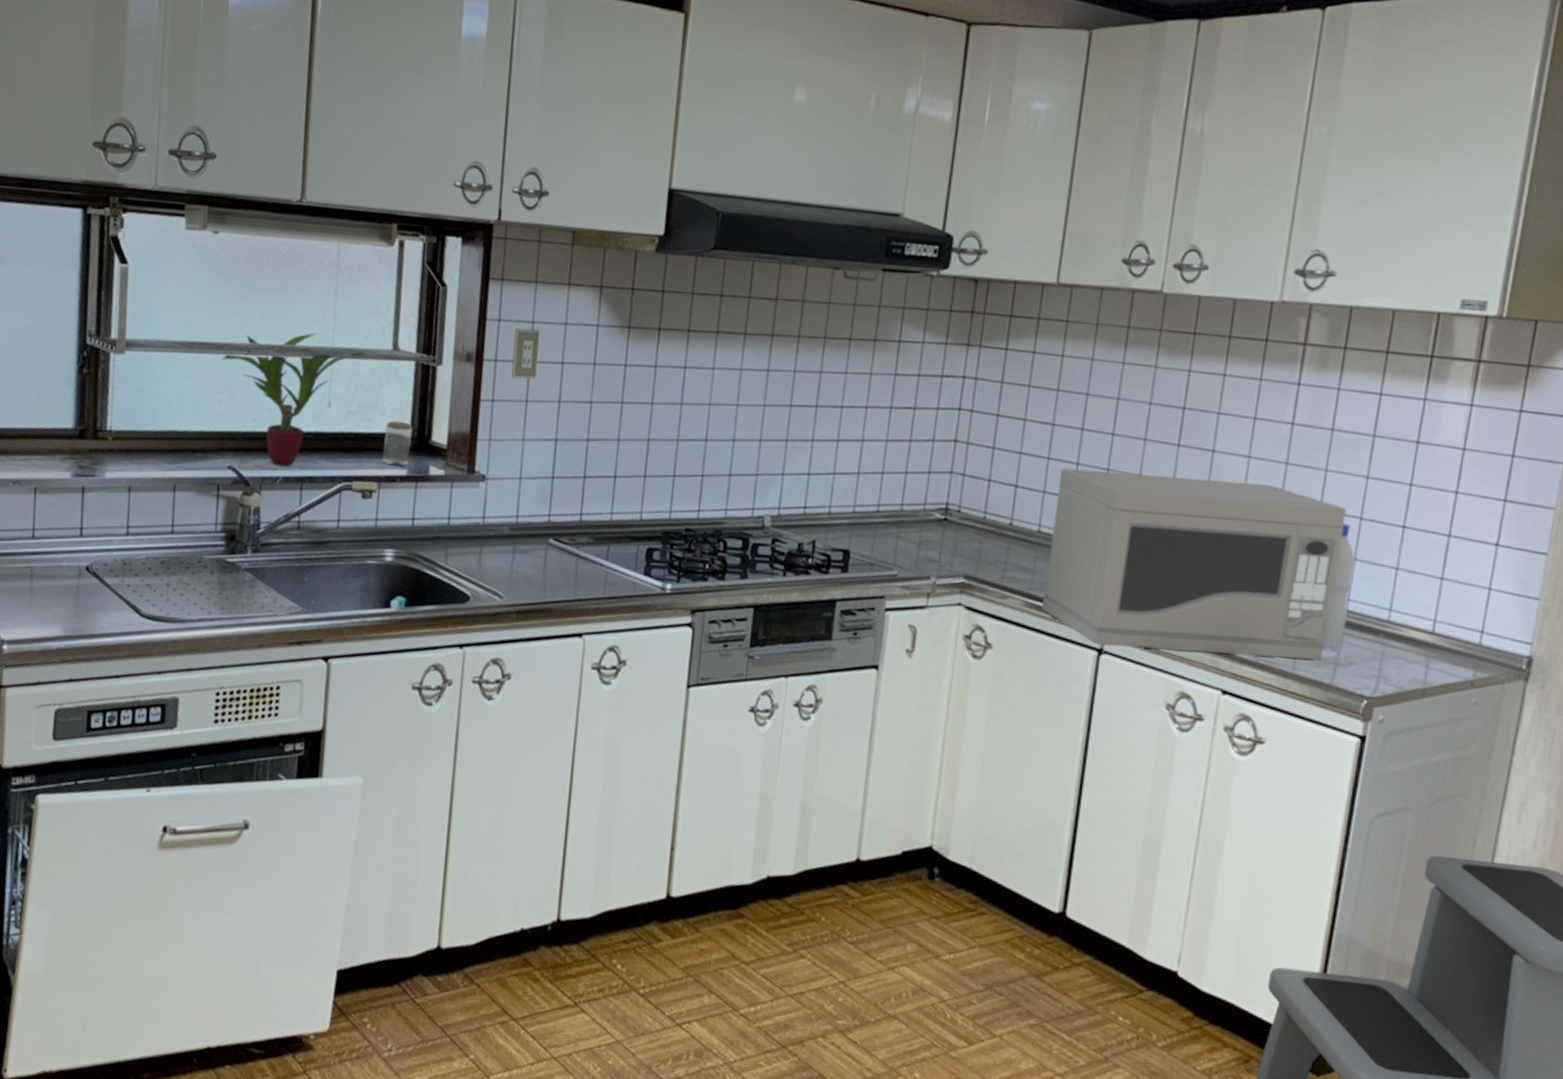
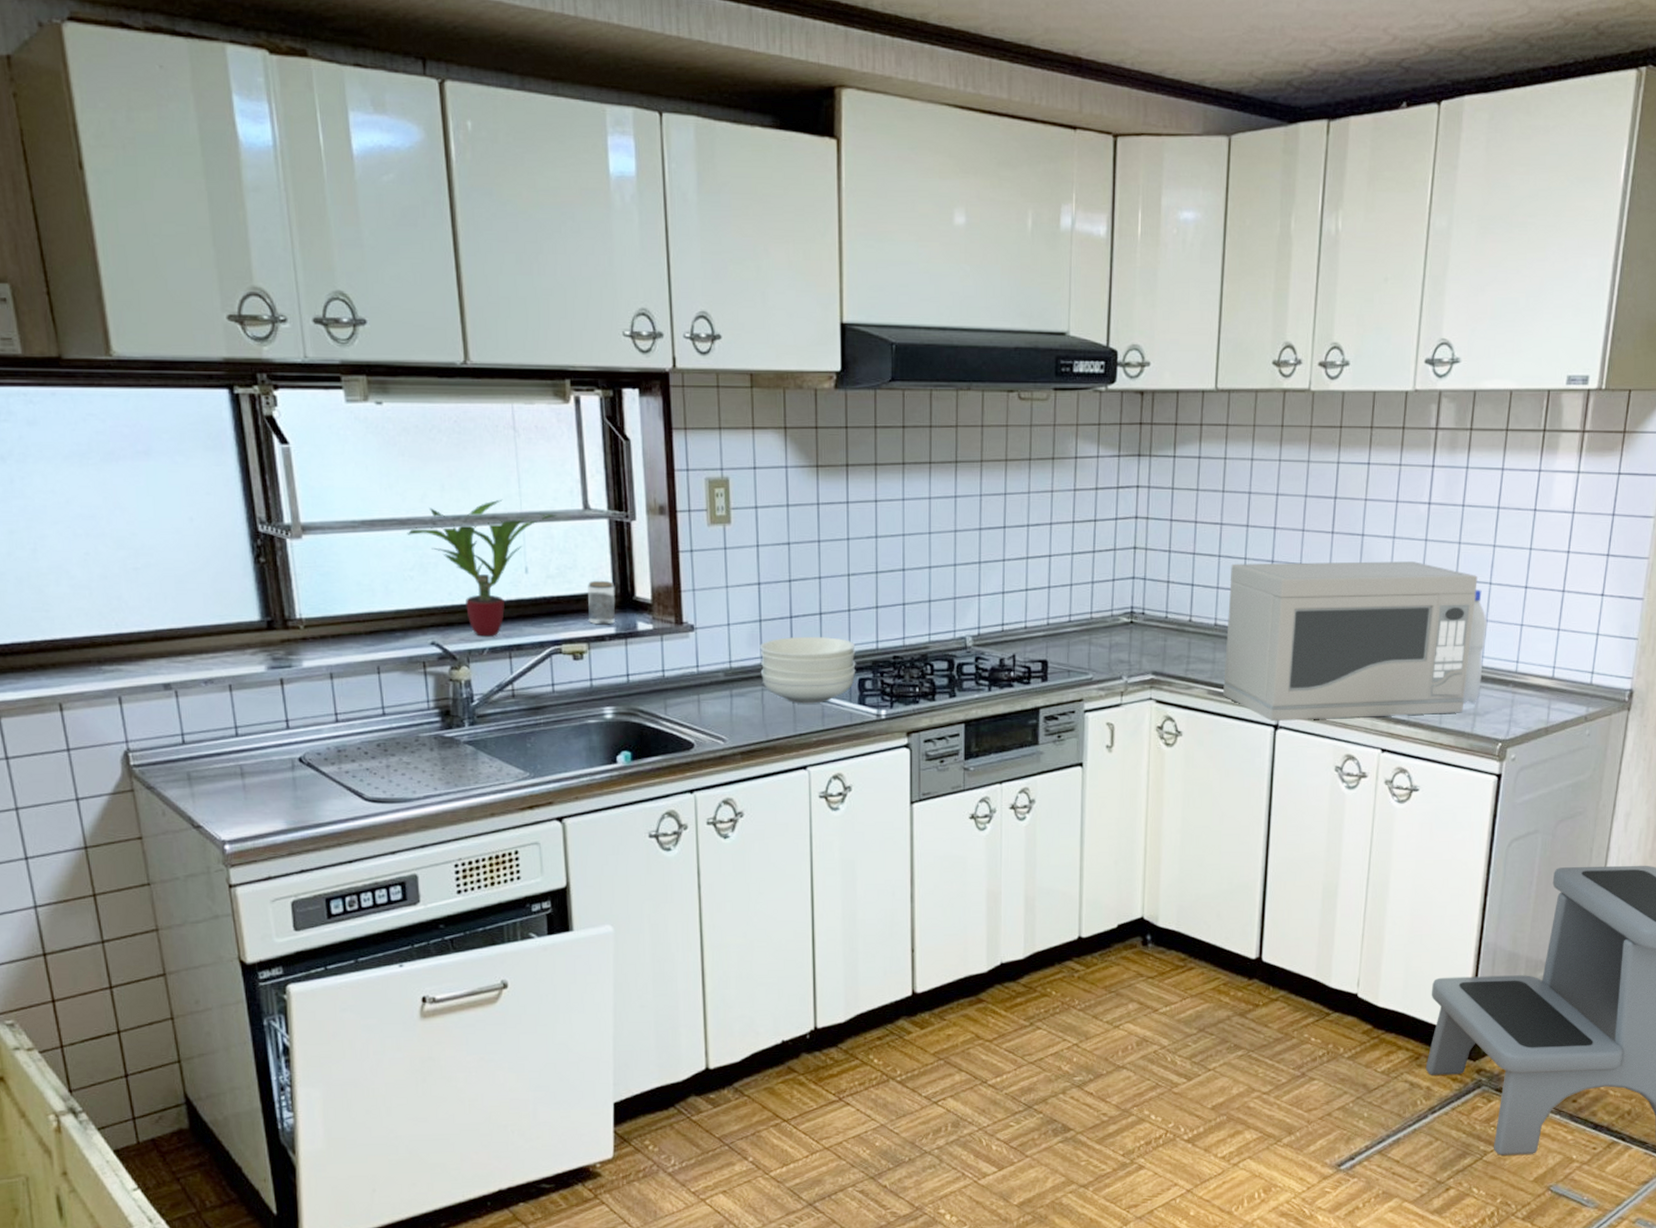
bowl: none [546,497,648,569] -> present [760,636,856,704]

